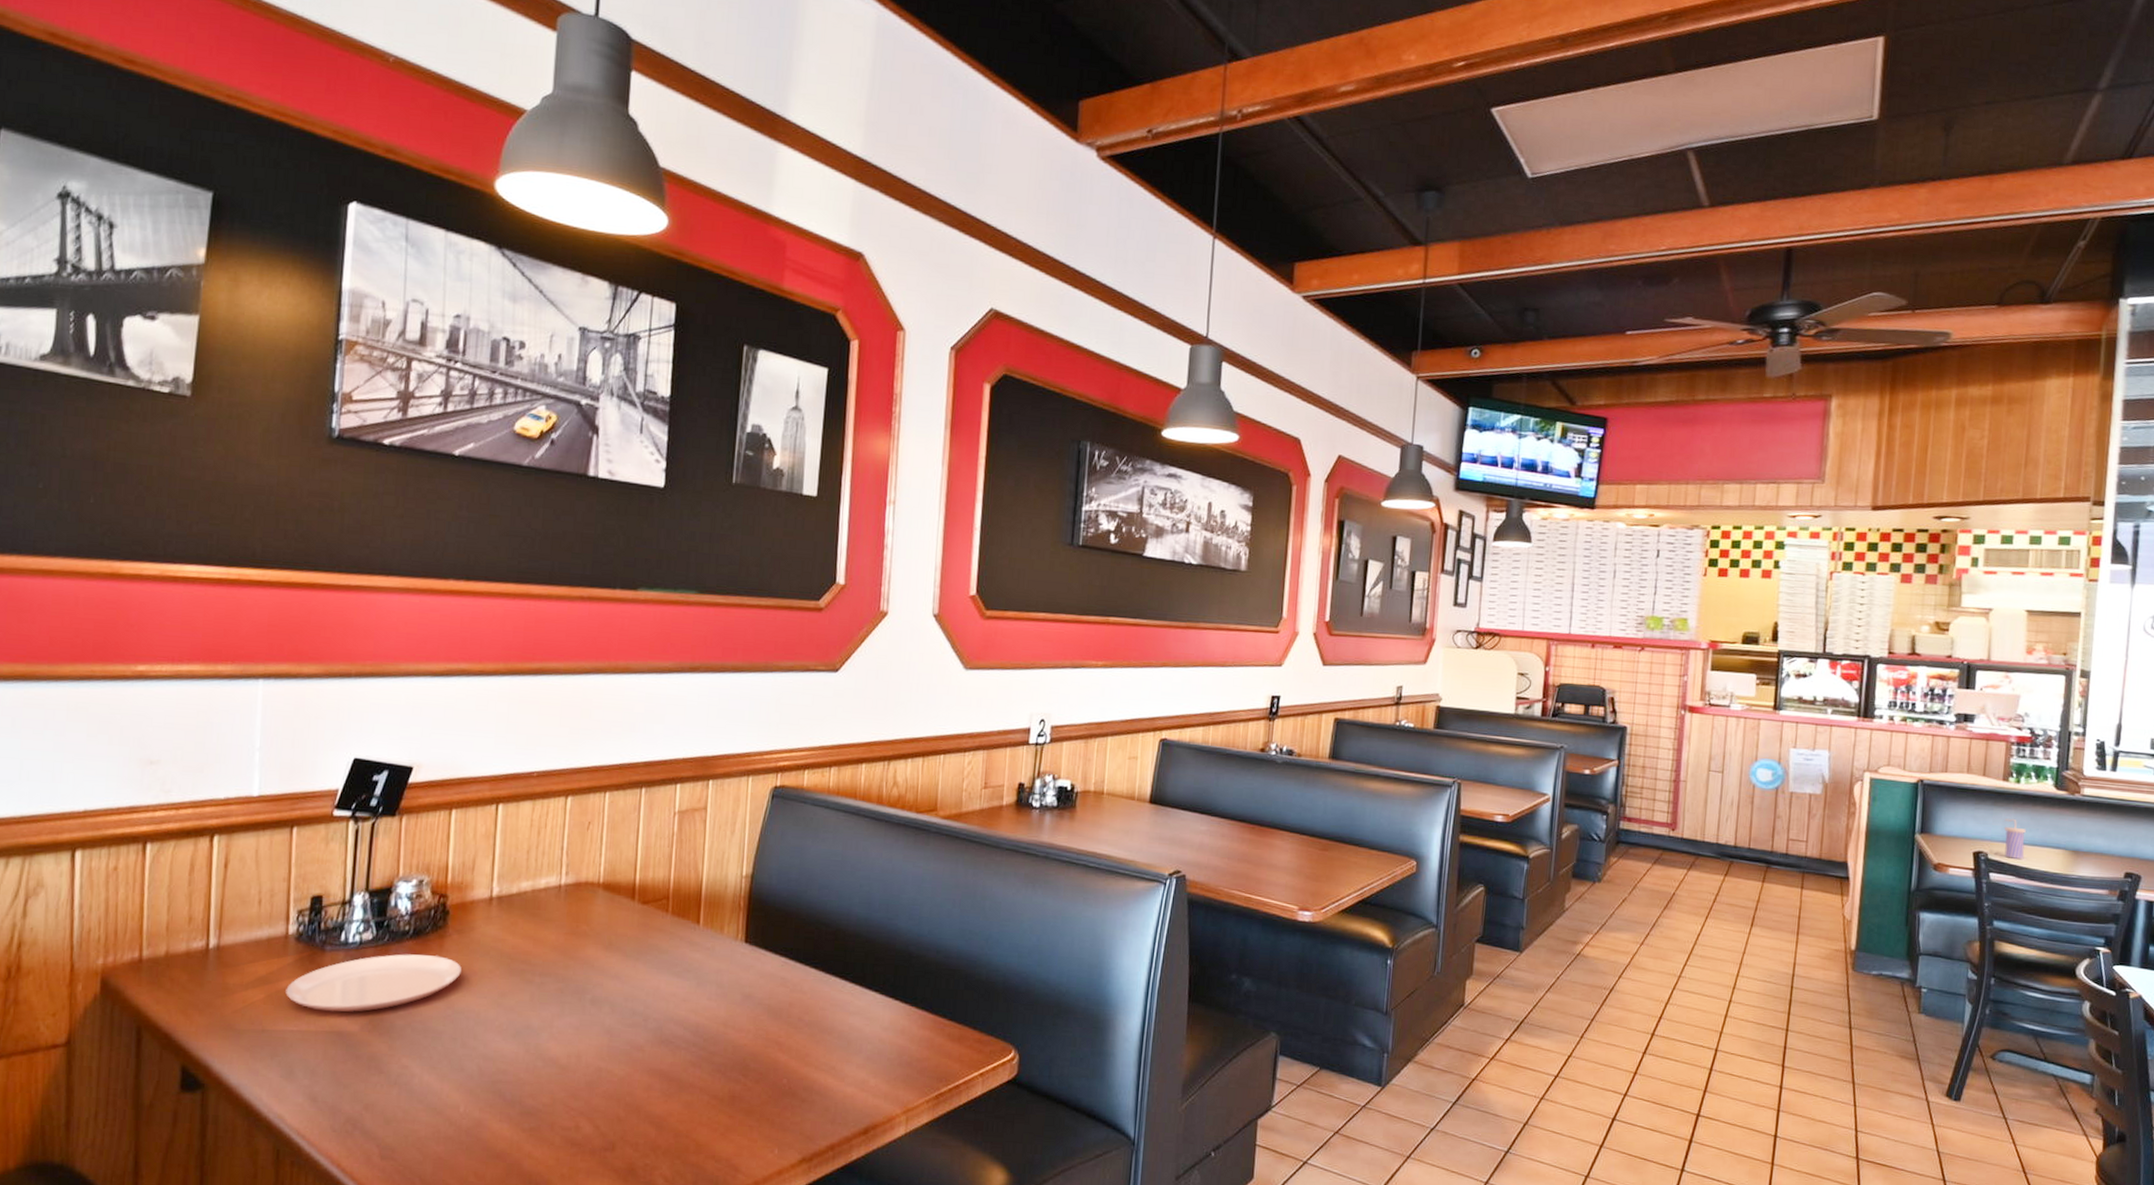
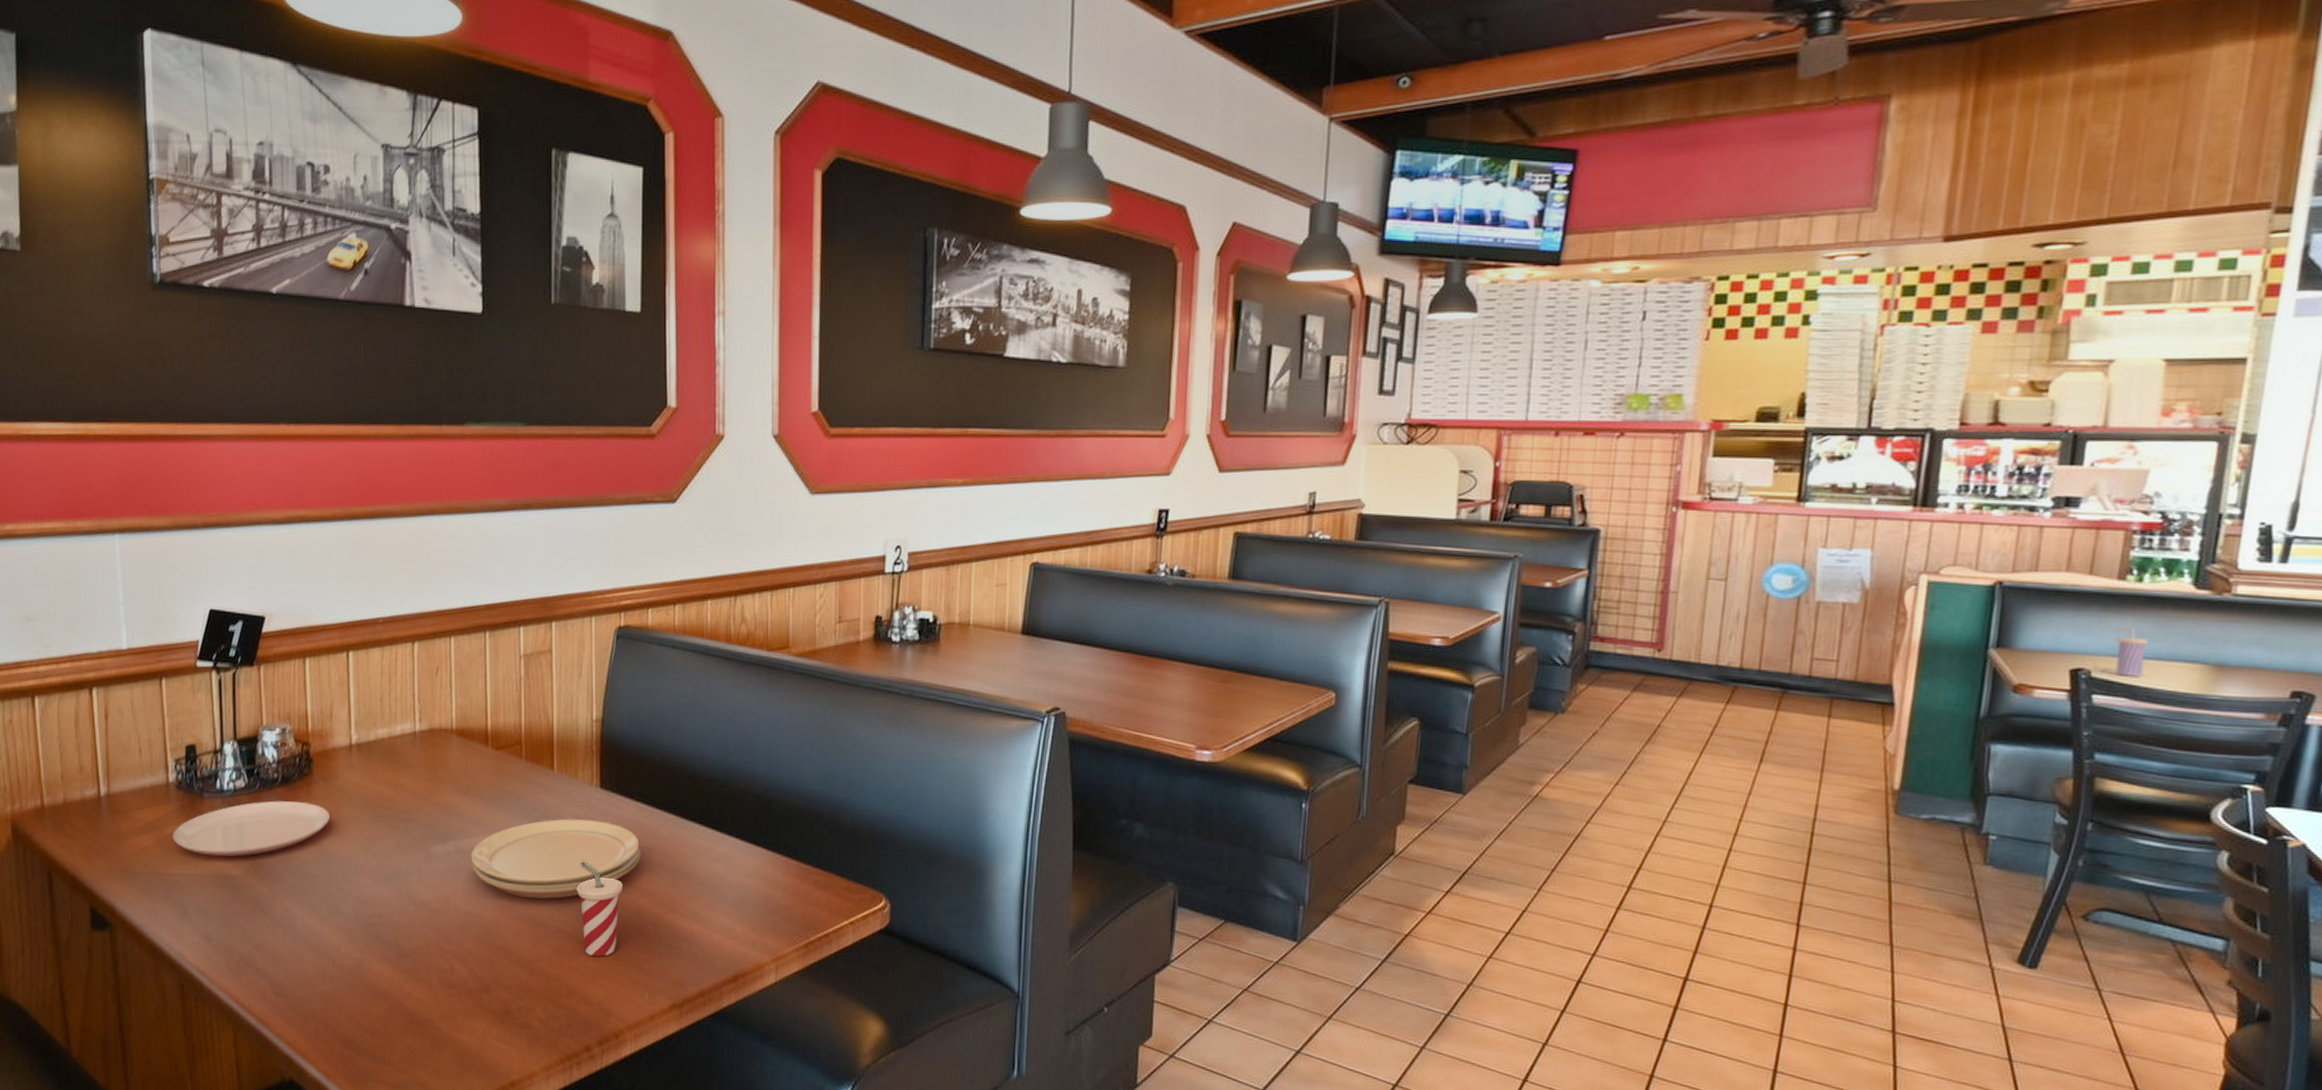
plate: none [606,973,781,1054] -> present [470,819,641,900]
beverage cup: none [713,1015,760,1112] -> present [577,861,623,957]

